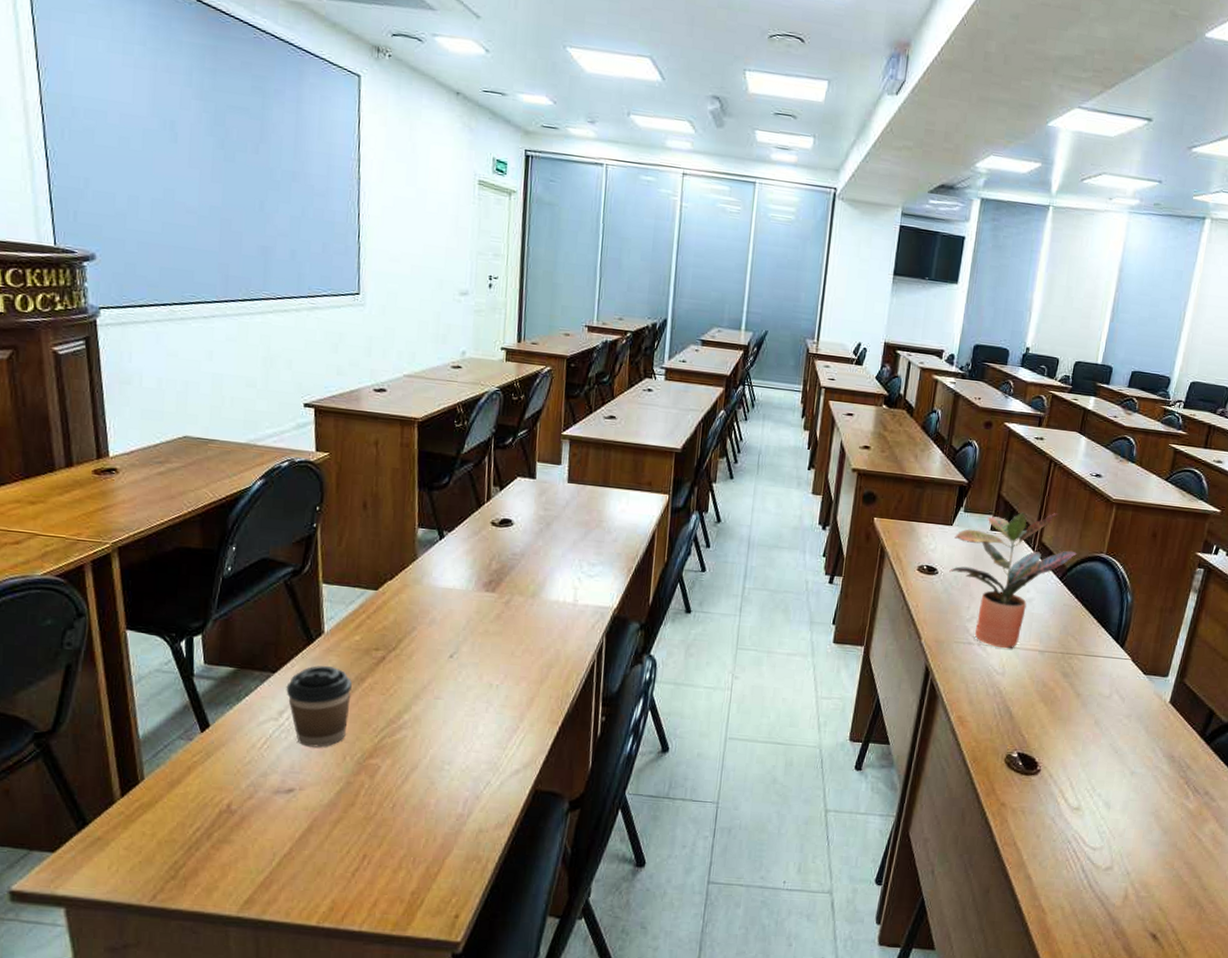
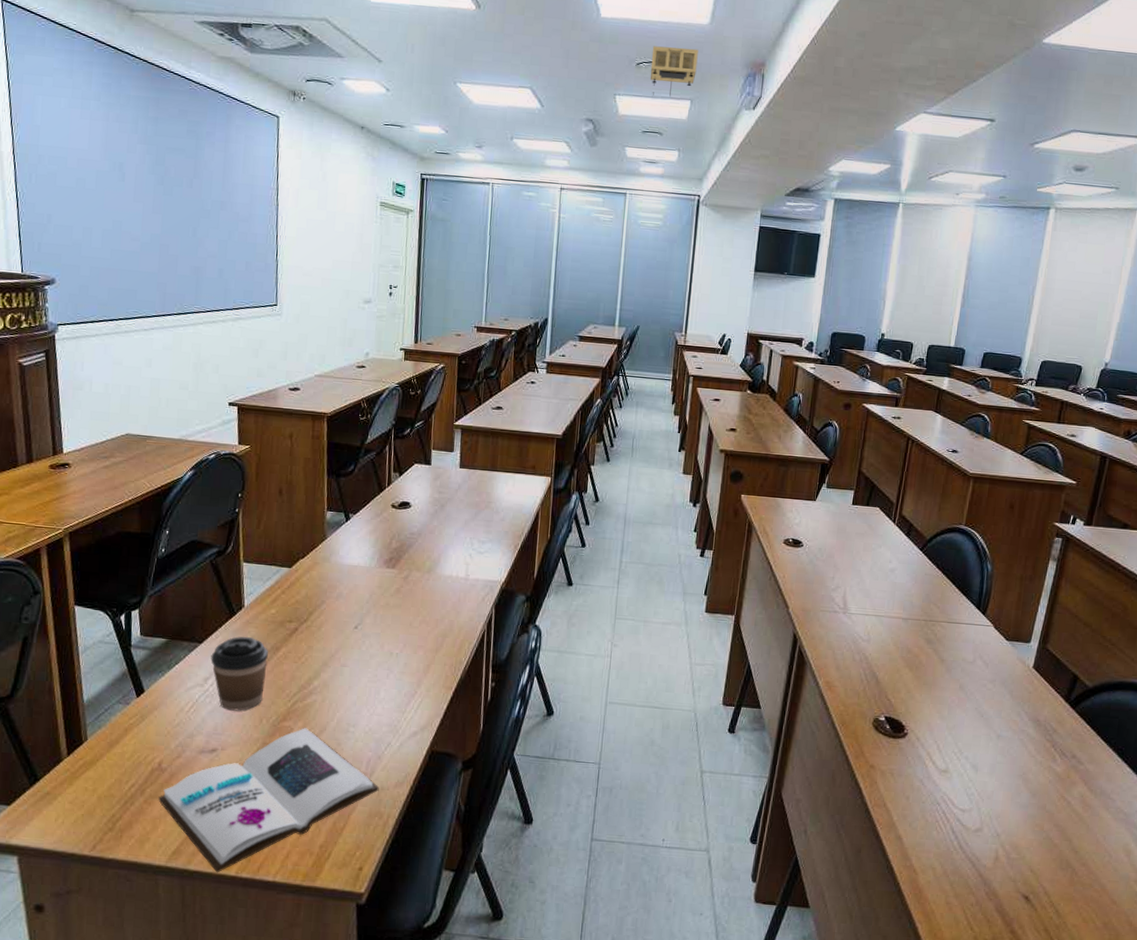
book: none [227,765,478,923] -> present [158,728,379,873]
projector: none [784,17,838,76] -> present [650,46,698,97]
potted plant: present [949,512,1077,649] -> none [814,487,936,617]

